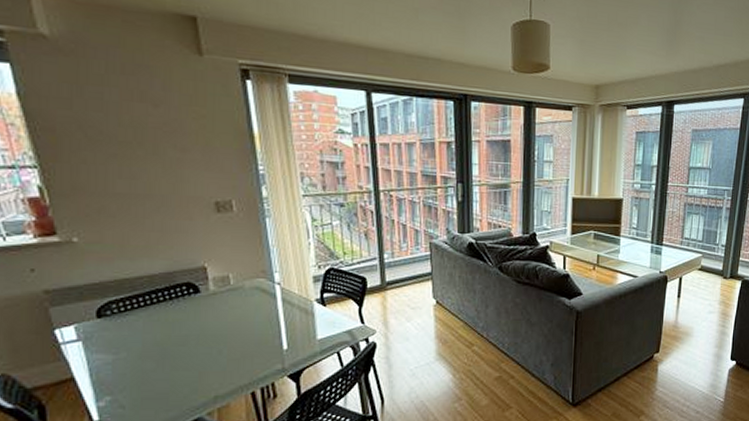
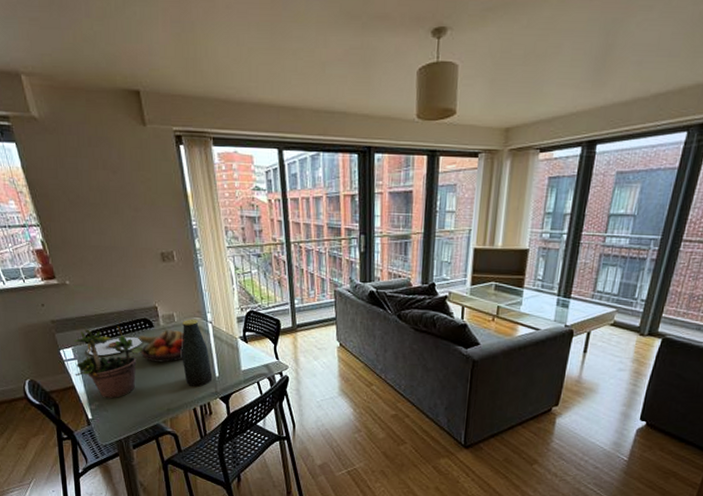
potted plant: none [76,287,184,391] -> present [73,321,144,399]
plate: none [98,306,183,333] -> present [87,336,142,356]
fruit bowl: none [177,295,242,337] -> present [138,330,184,363]
bottle: none [238,280,279,364] -> present [182,319,213,387]

